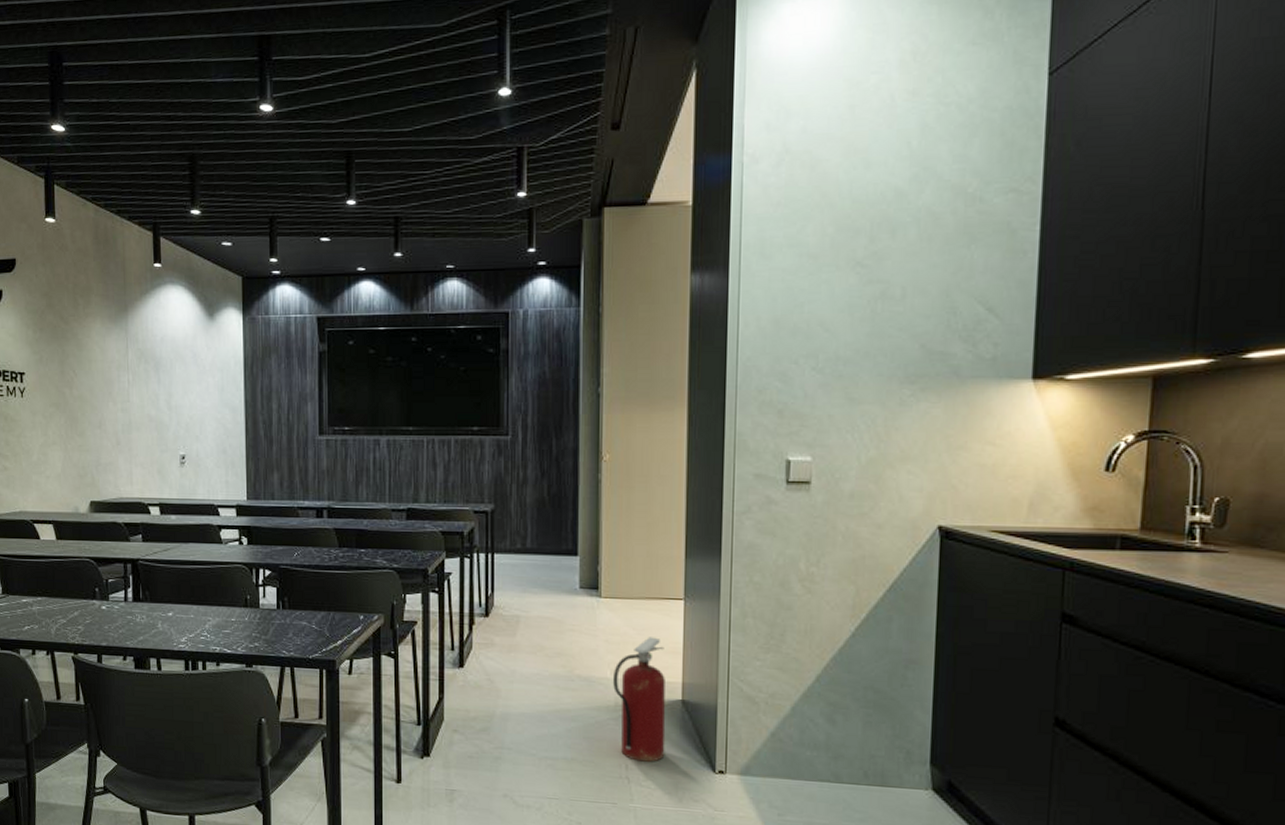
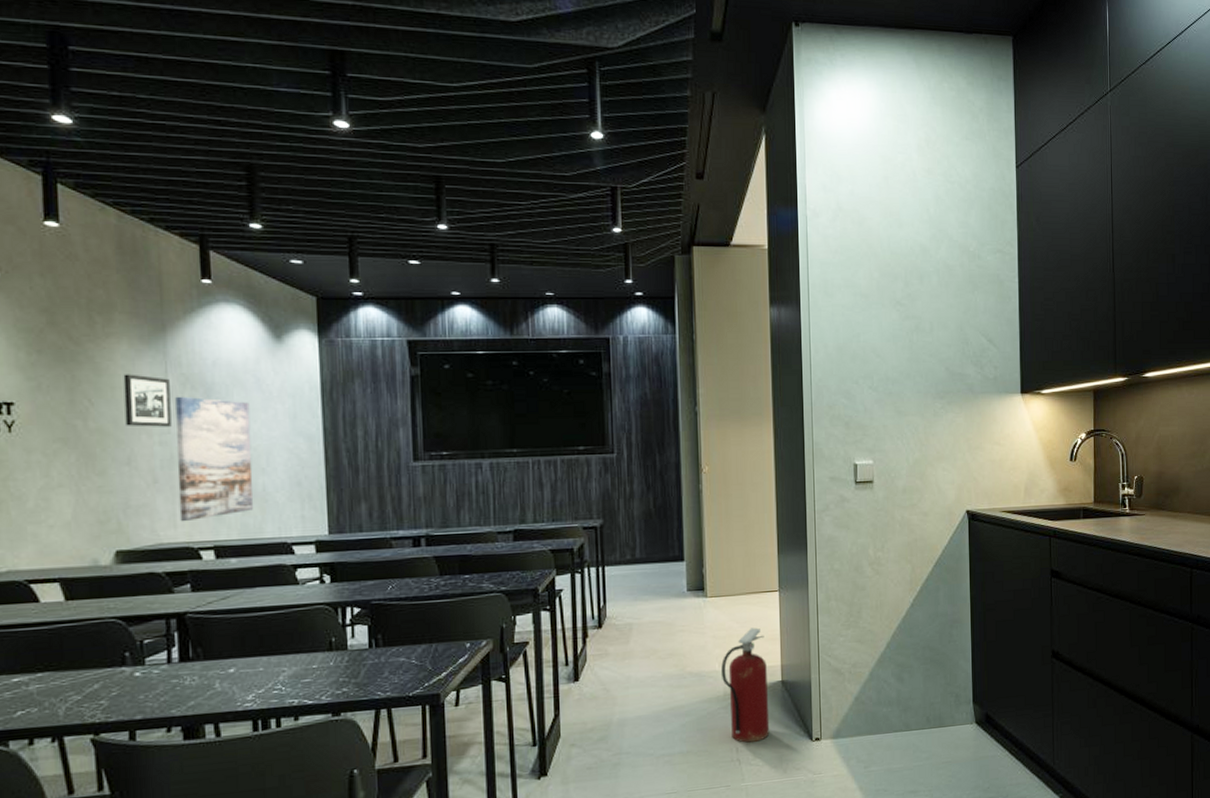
picture frame: none [97,349,130,396] -> present [123,374,172,427]
wall art: none [133,369,190,480] -> present [175,396,254,522]

